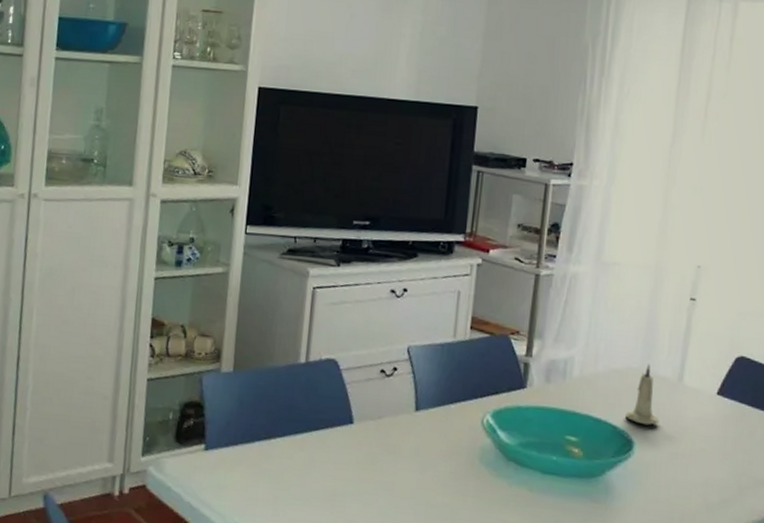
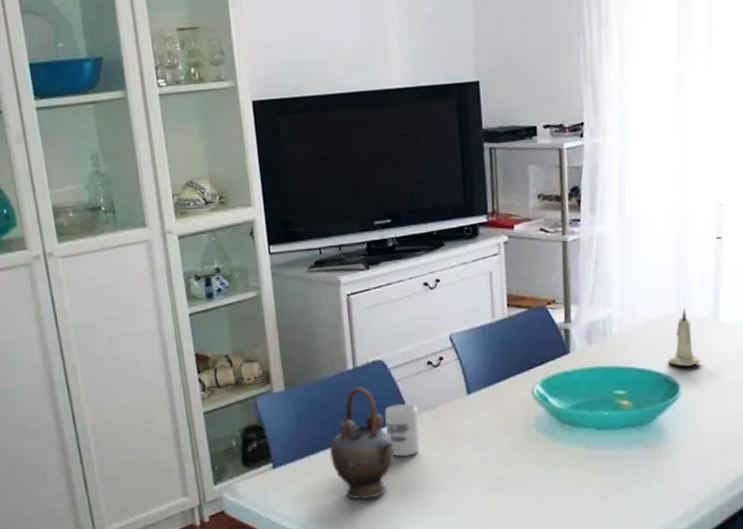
teapot: none [264,382,332,502] -> present [330,386,395,500]
cup: none [326,407,363,465] -> present [385,403,421,458]

